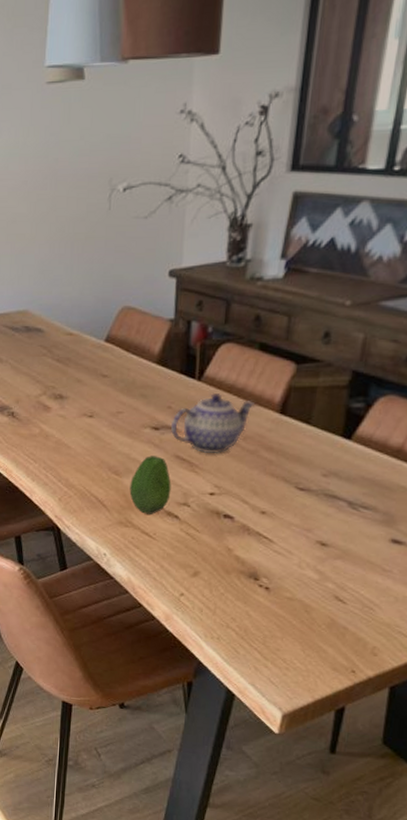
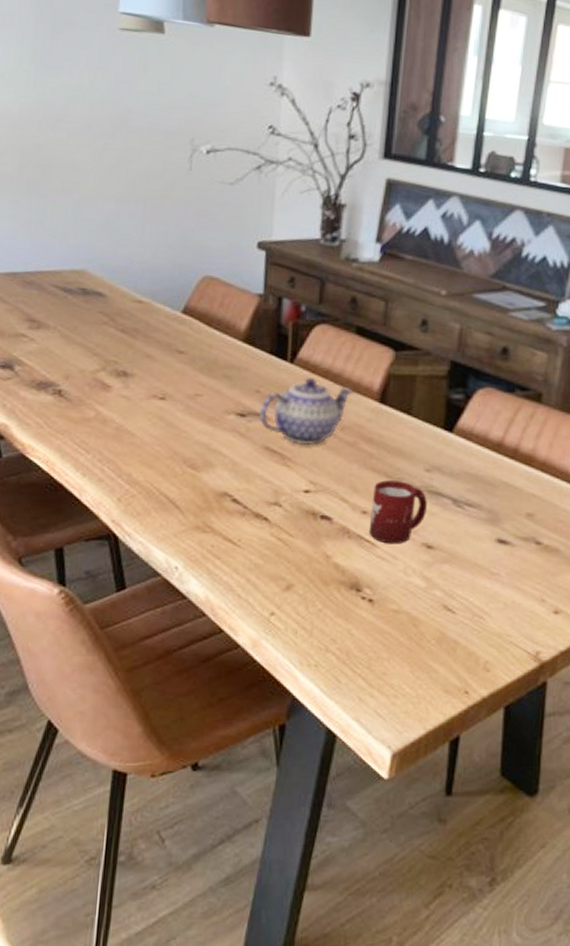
fruit: present [129,456,171,515] -> none [209,446,260,517]
cup: none [266,484,323,541] -> present [368,480,427,544]

